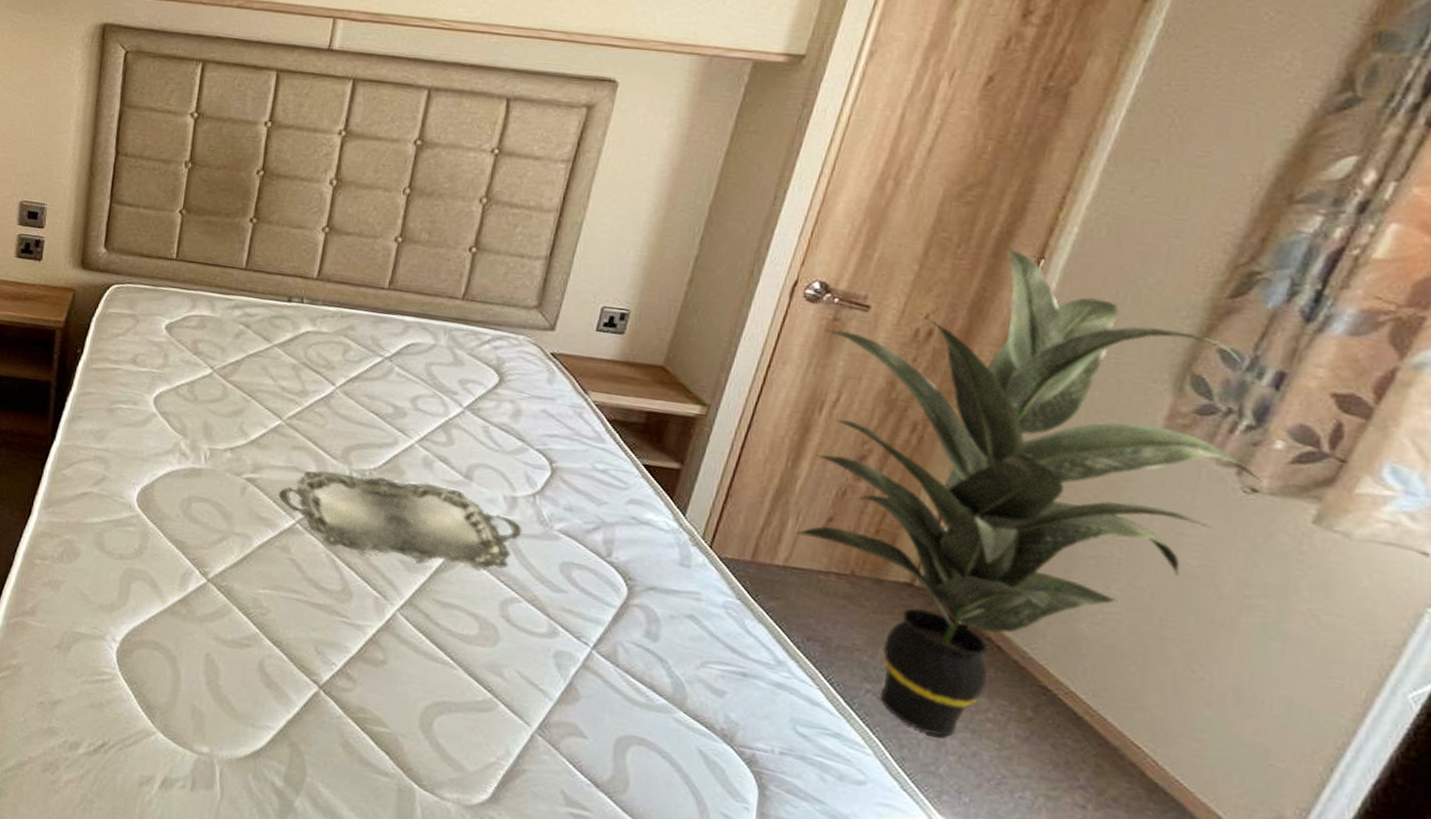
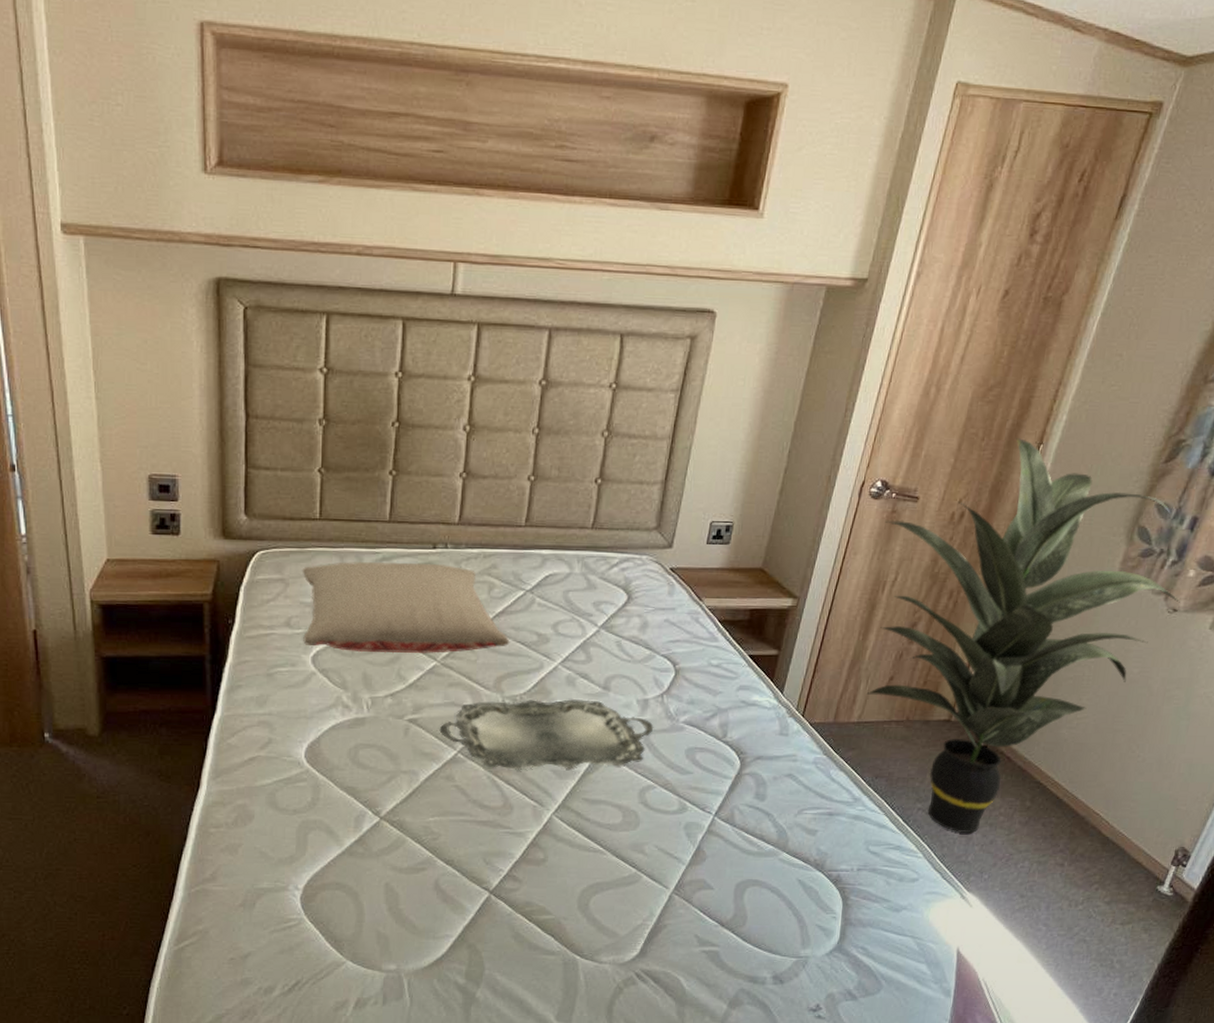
pillow: none [147,304,363,415] -> present [302,561,510,654]

